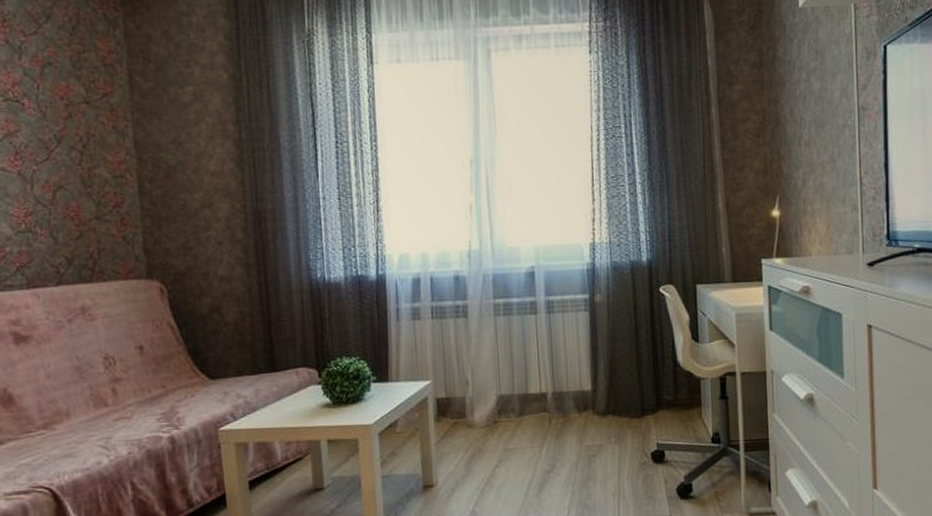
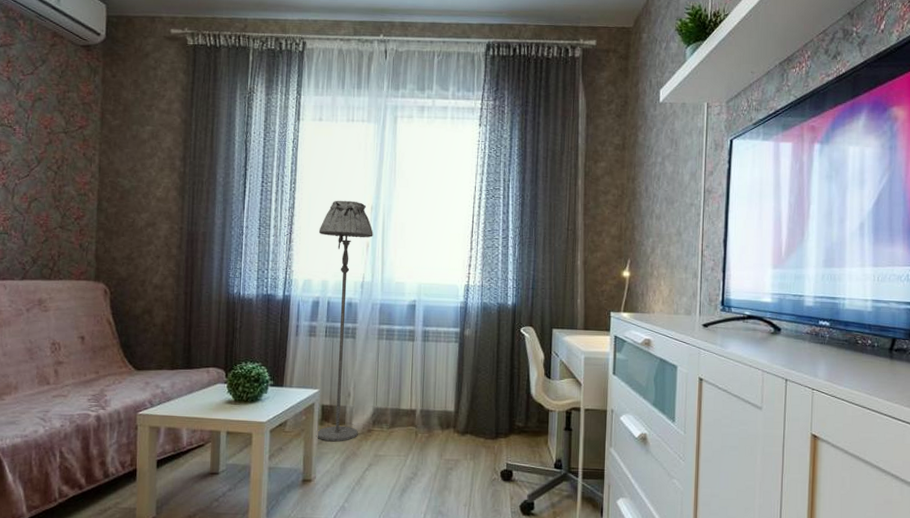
floor lamp: none [410,155,482,439] -> present [316,200,373,442]

